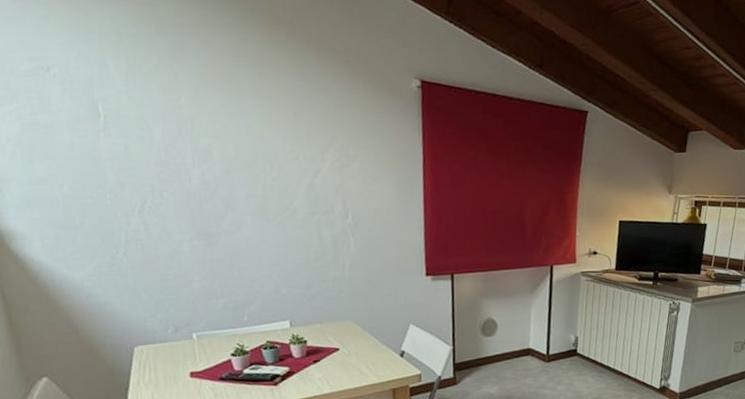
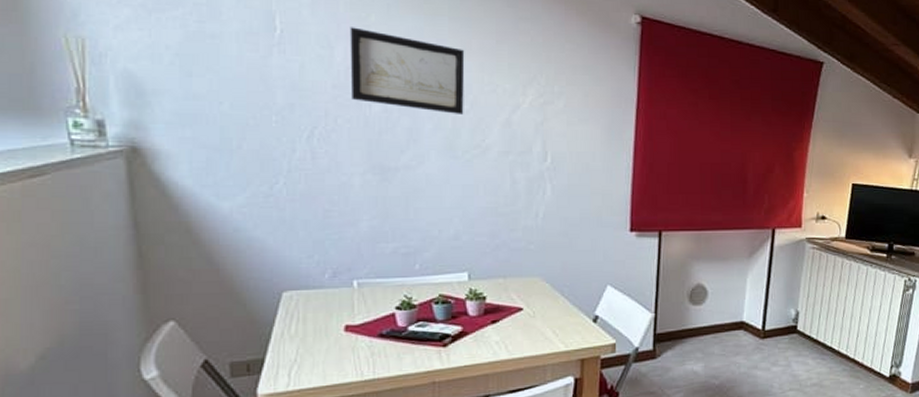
wall art: none [164,109,272,183] -> present [350,27,465,116]

